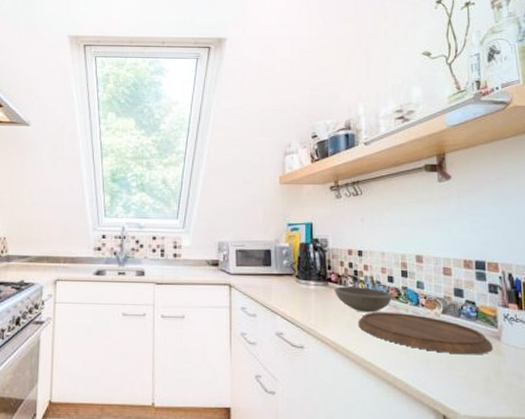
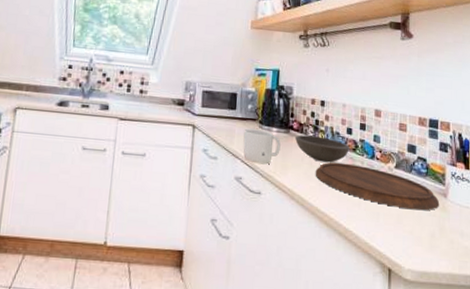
mug: none [281,284,320,319] -> present [243,128,281,165]

